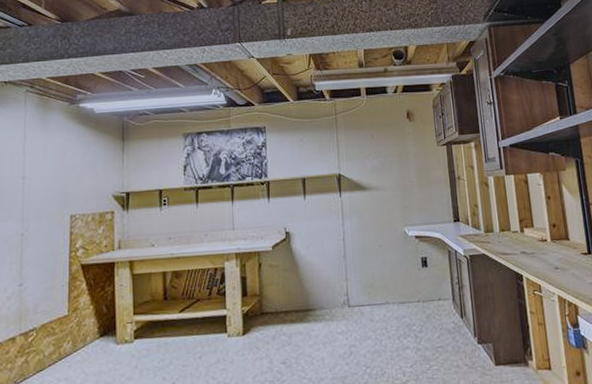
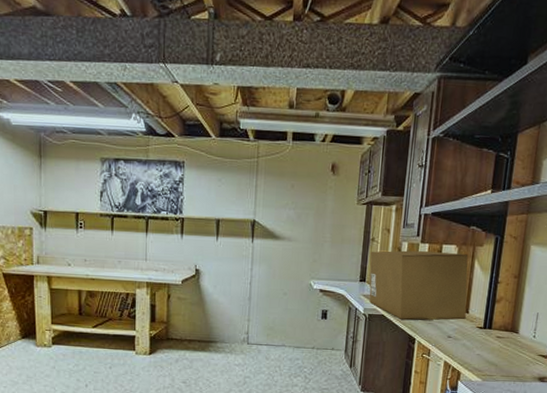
box: none [459,180,568,257] -> present [369,250,469,321]

